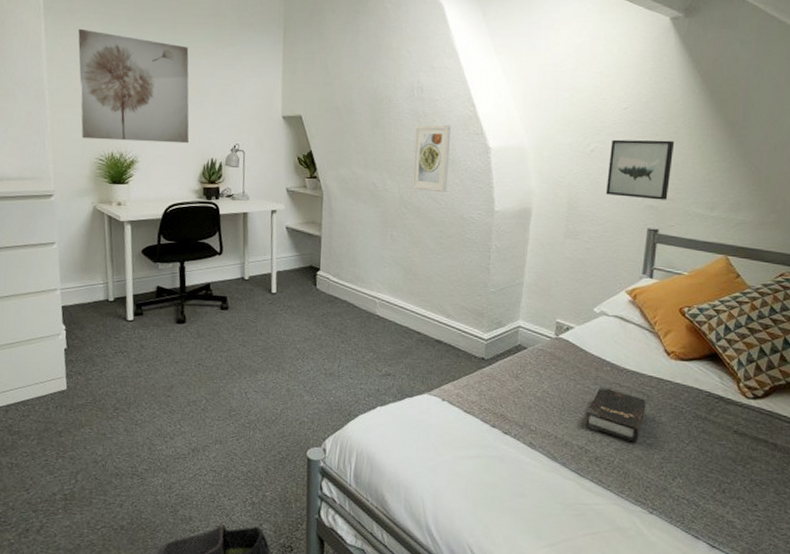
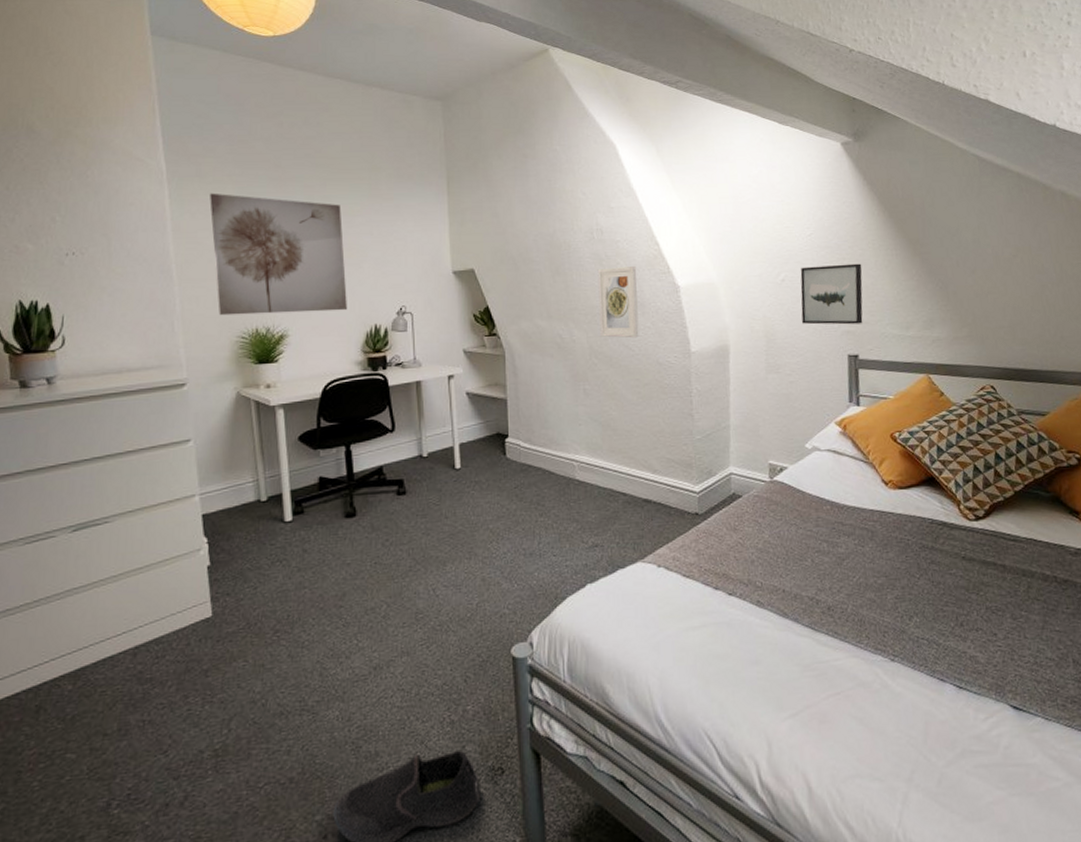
hardback book: present [585,386,646,443] -> none [813,527,872,585]

